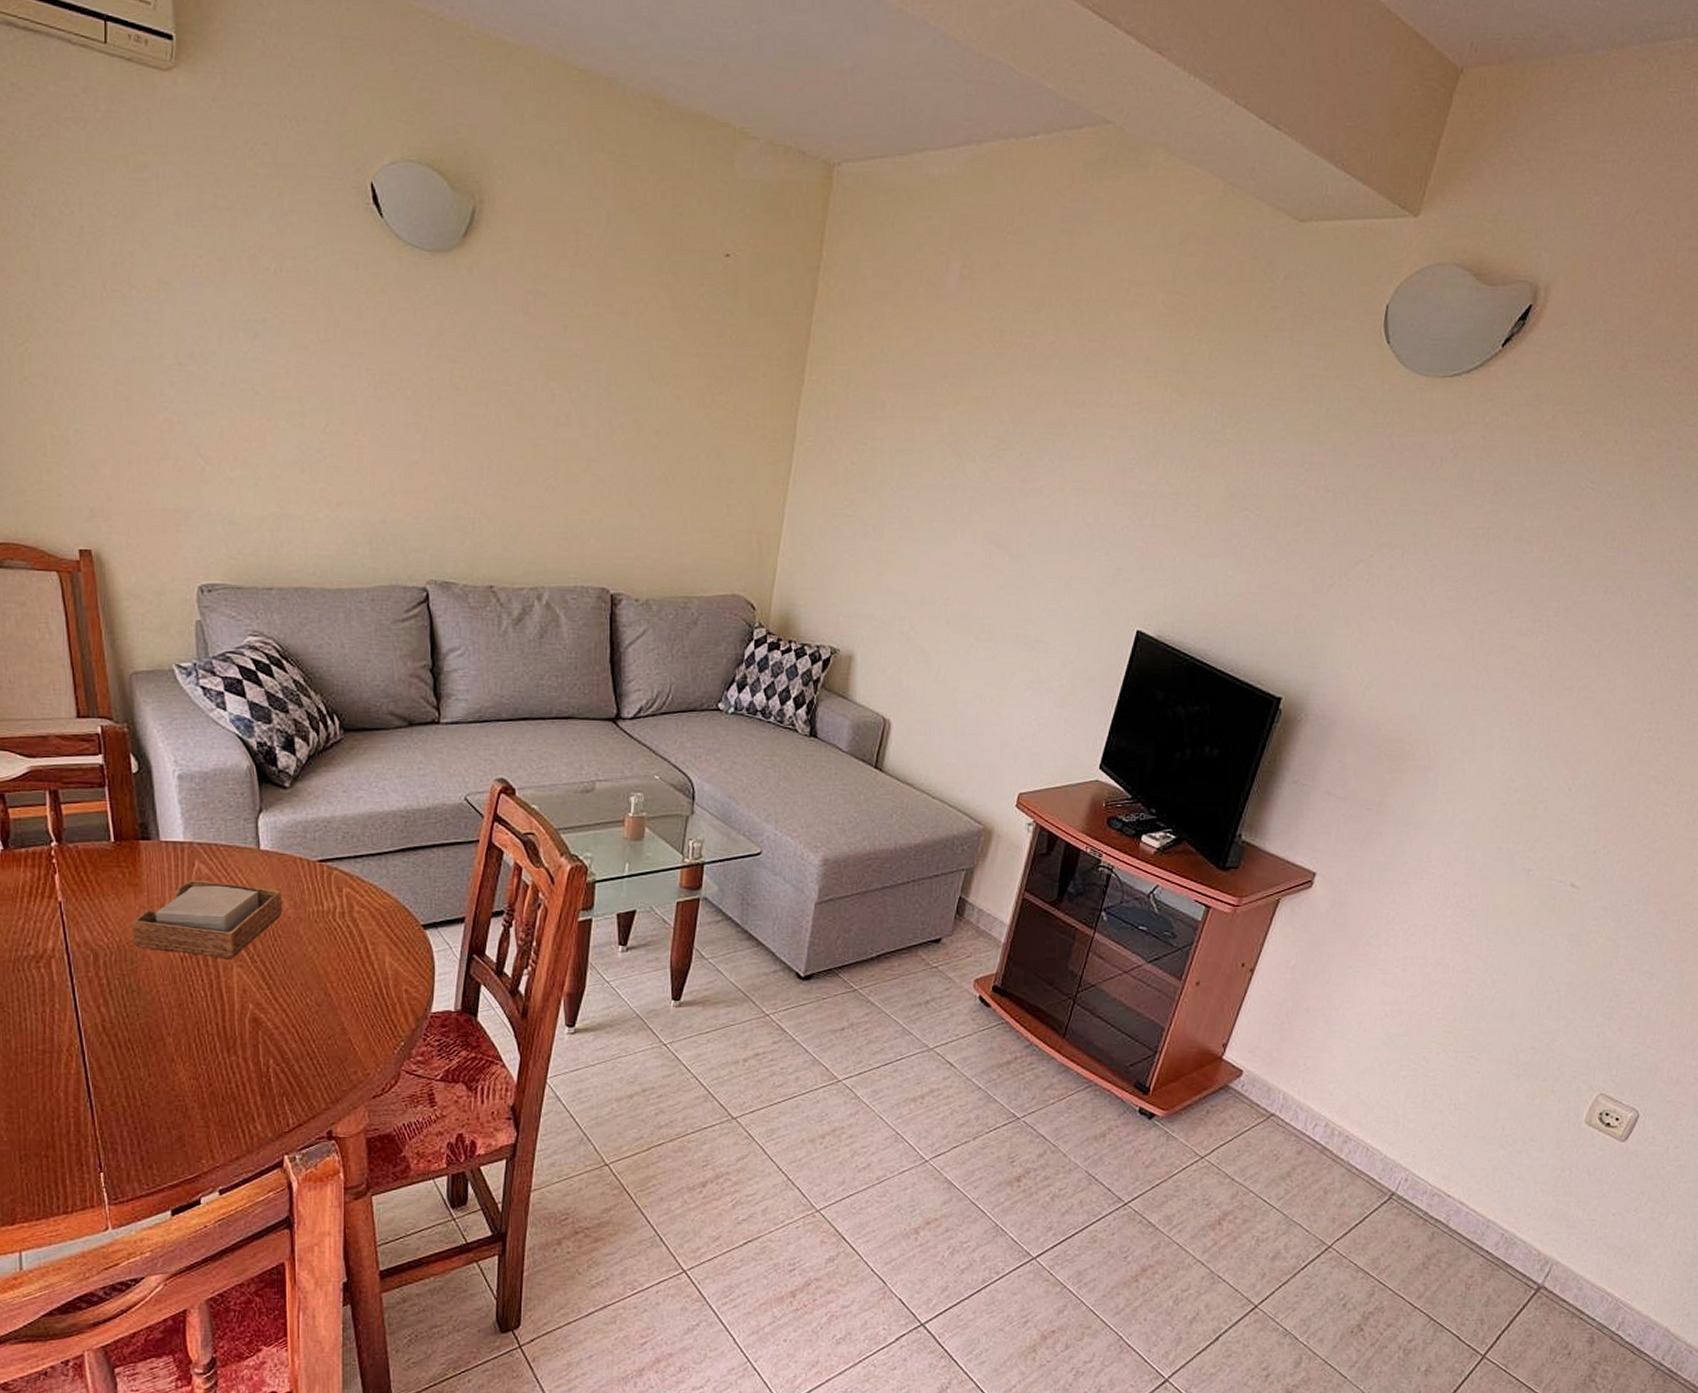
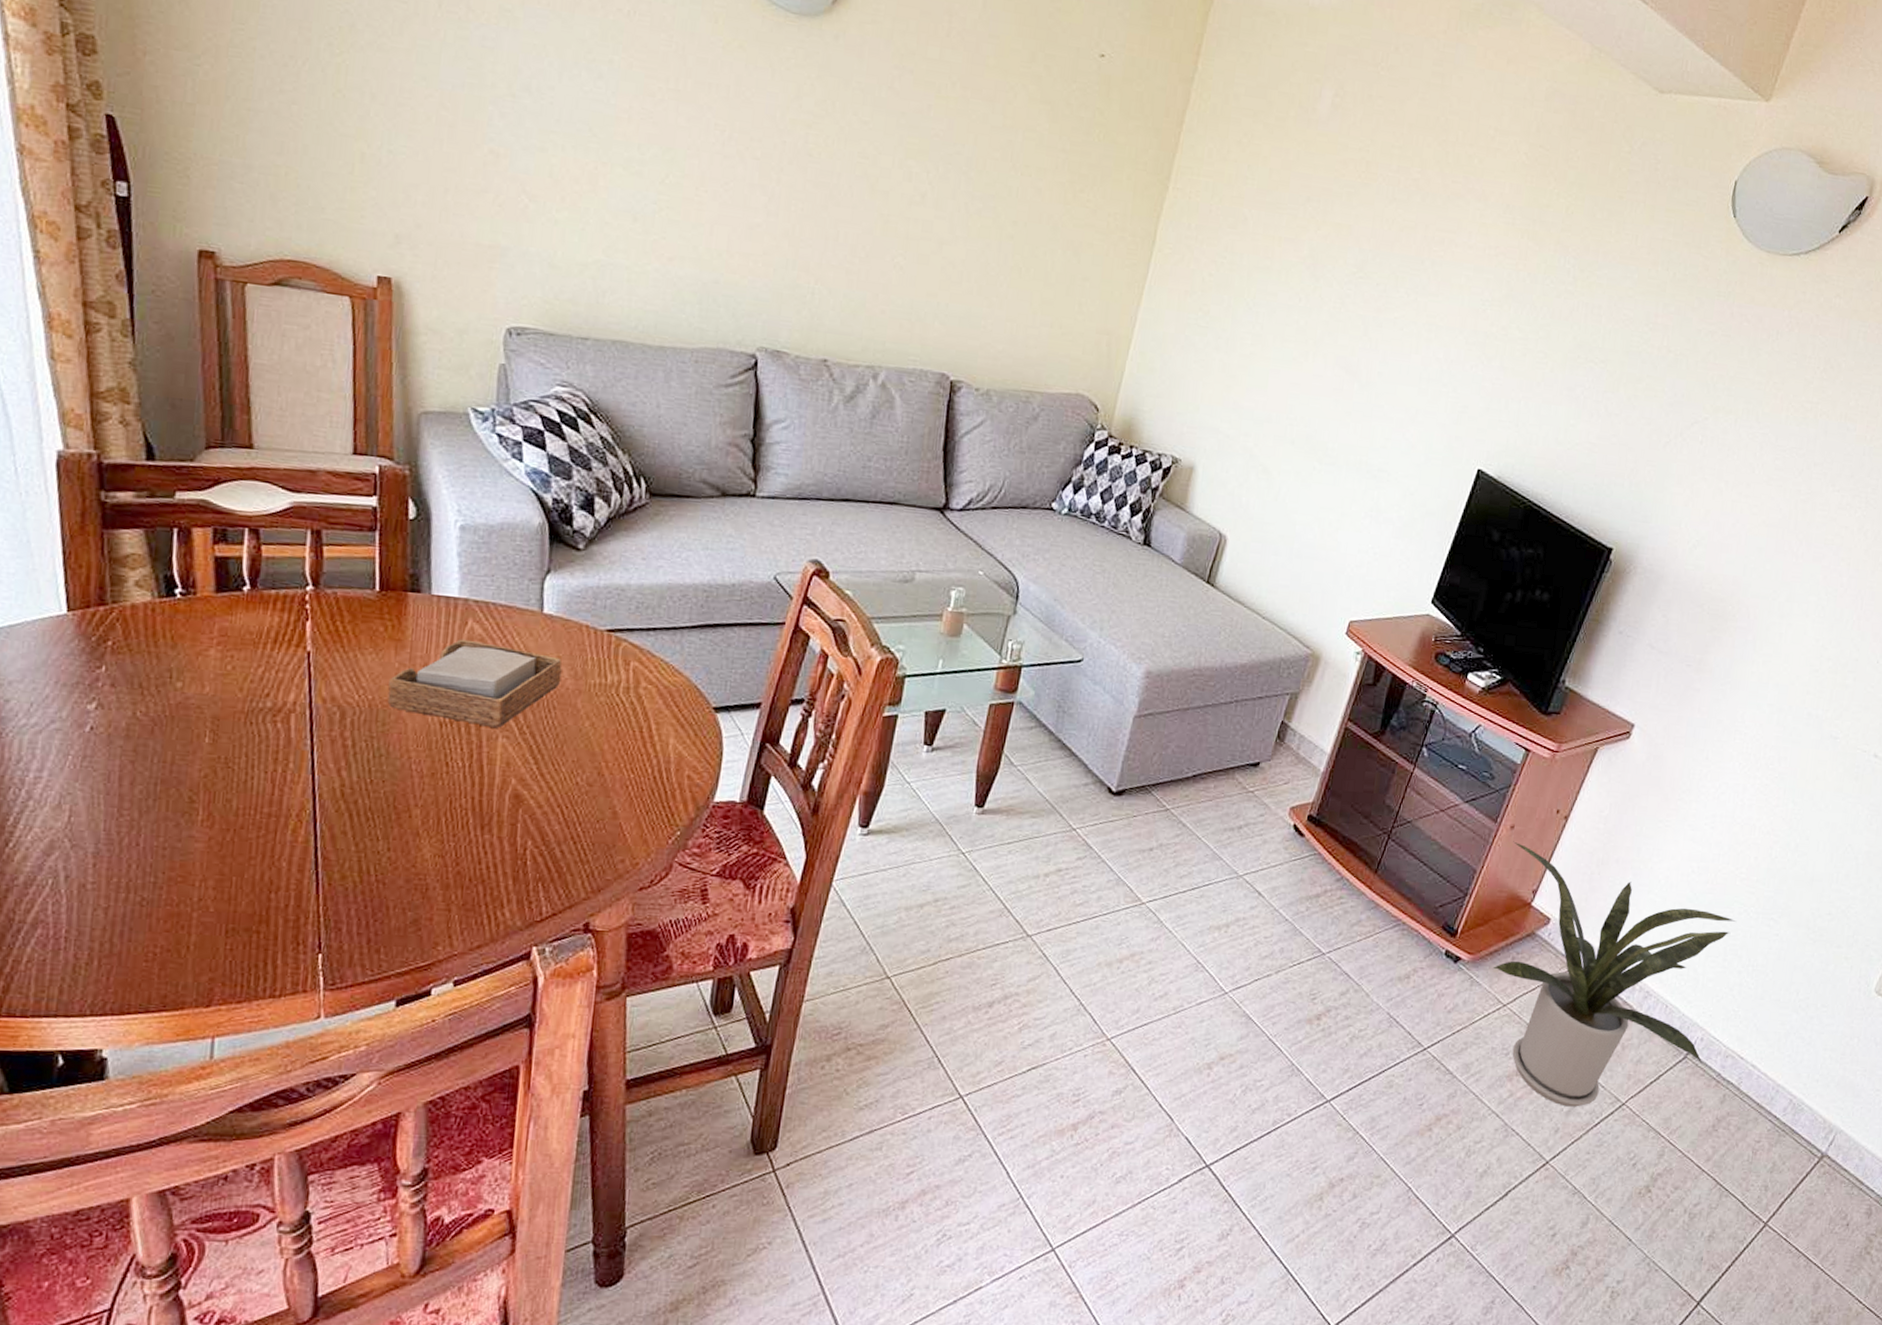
house plant: none [1187,997,1435,1252] -> present [1492,841,1737,1107]

